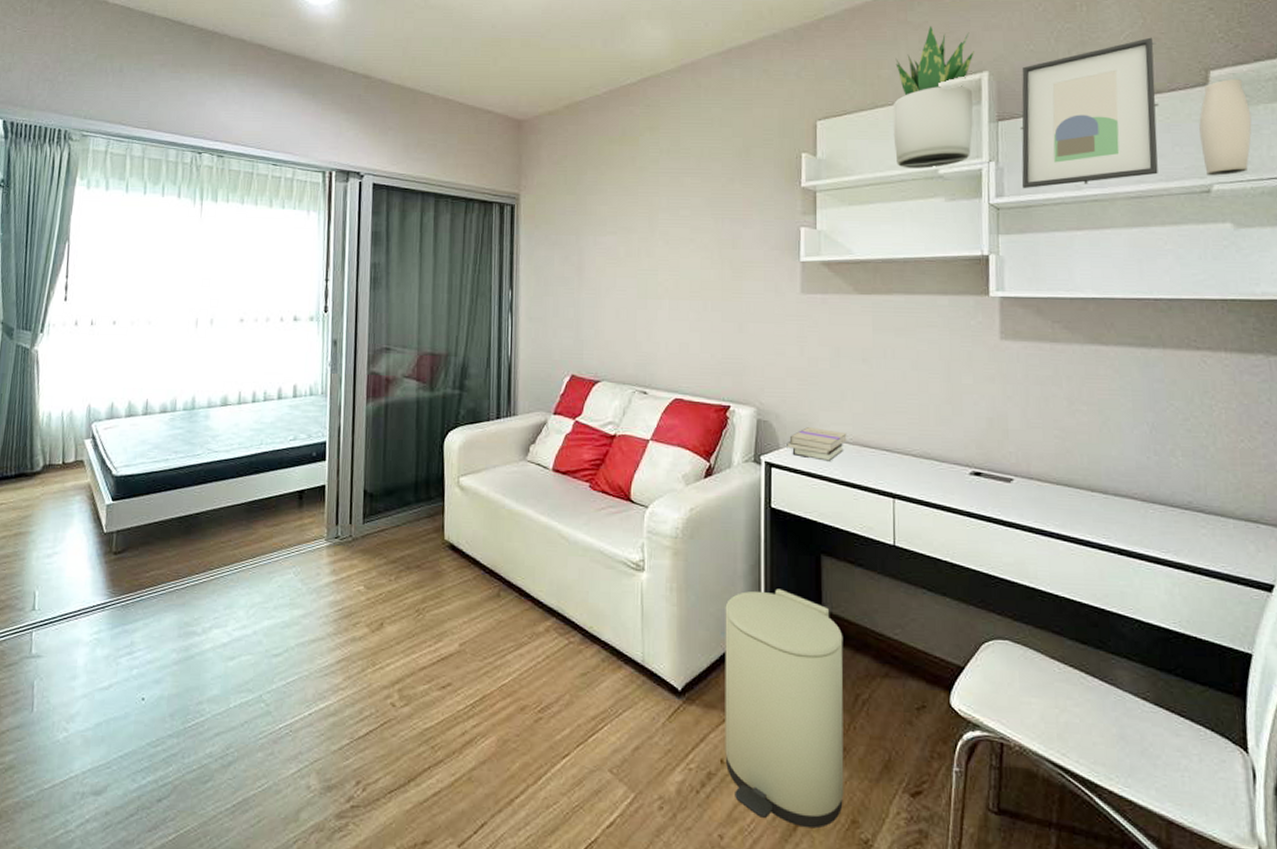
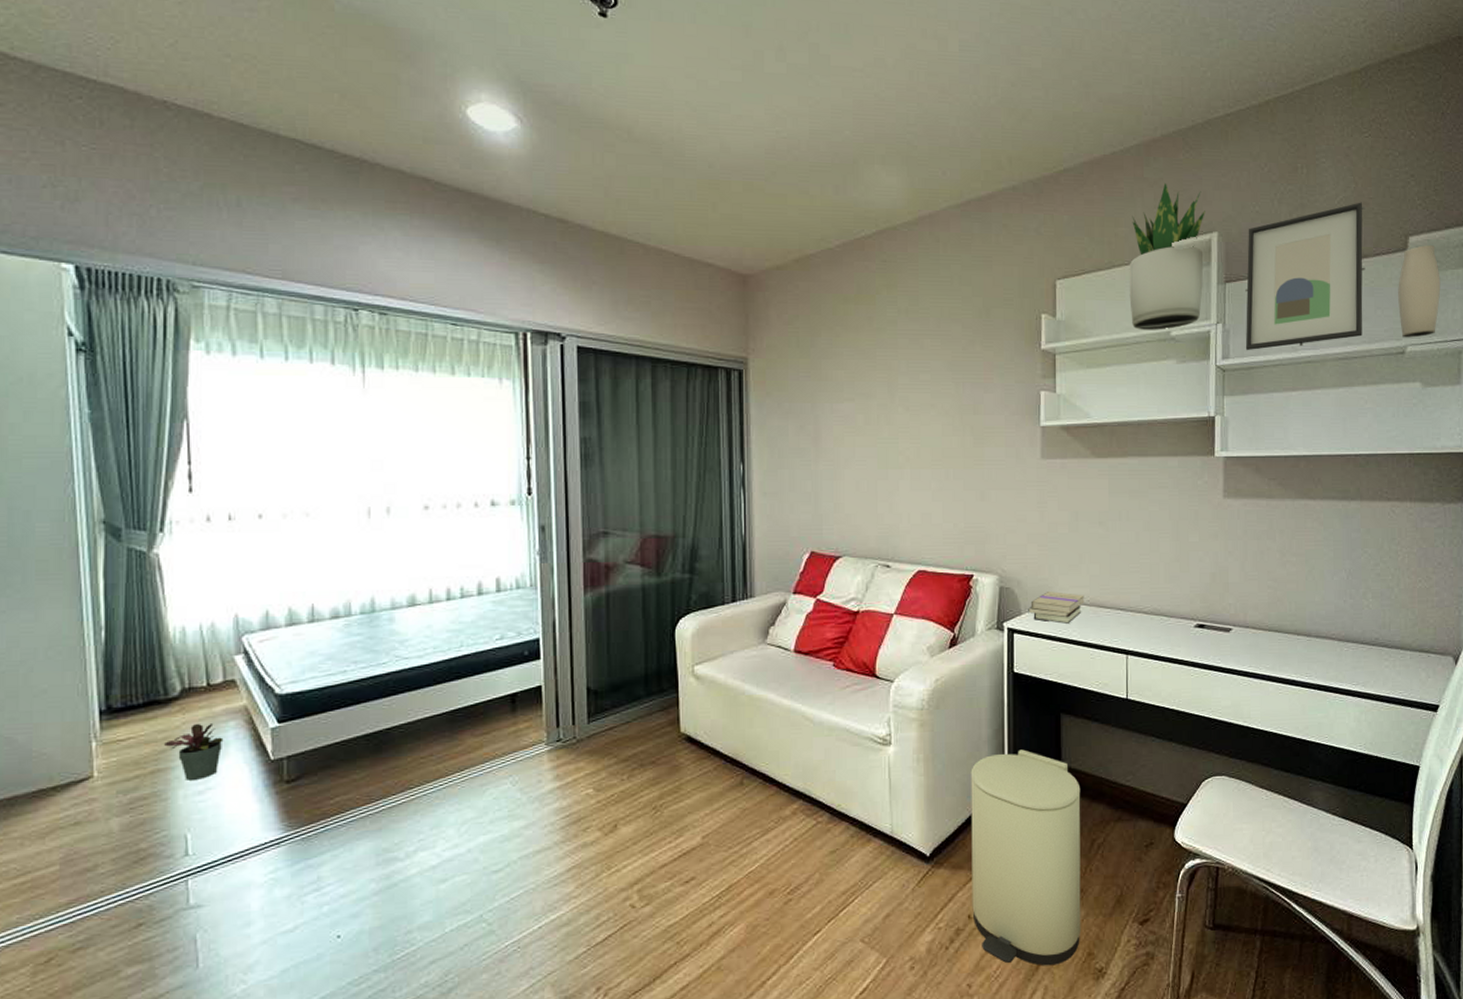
potted plant: none [27,496,70,545] -> present [164,724,224,780]

